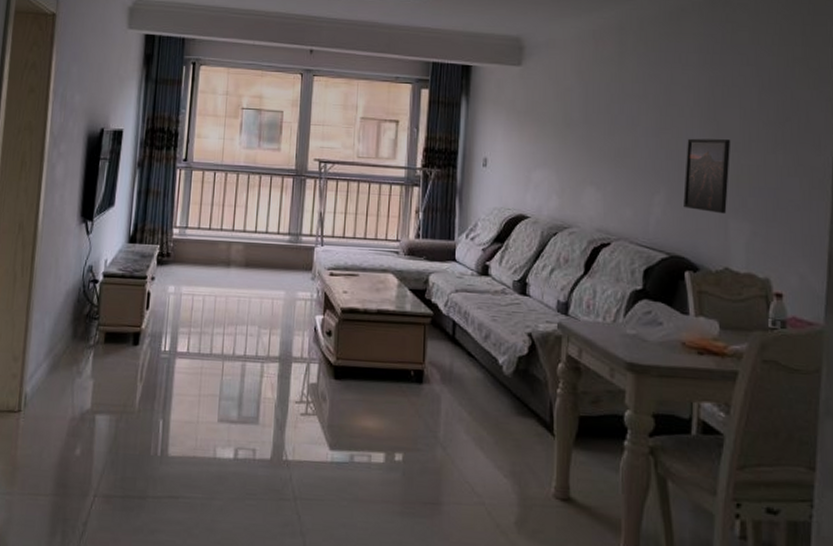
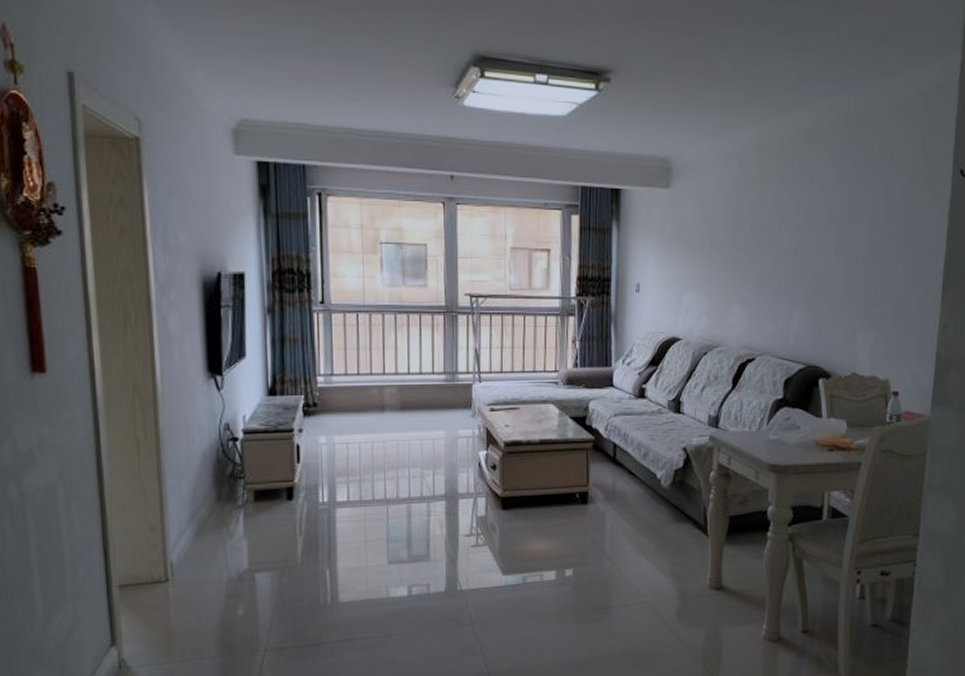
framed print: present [683,138,731,214] -> none [819,255,860,325]

